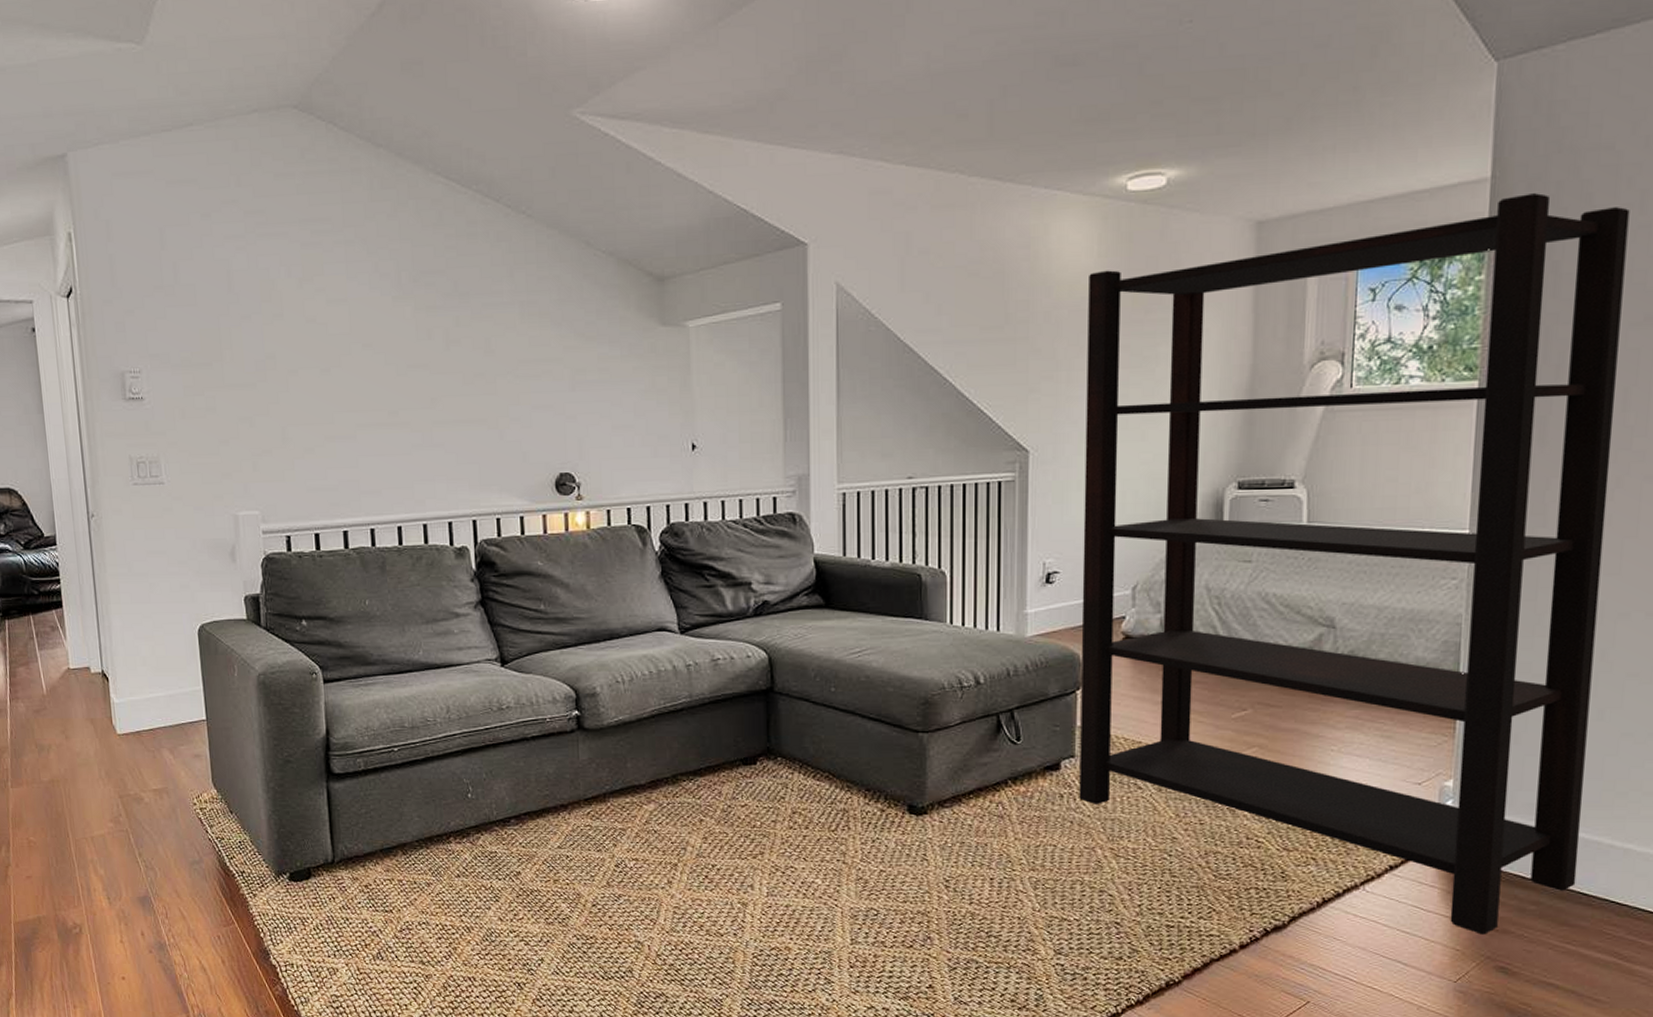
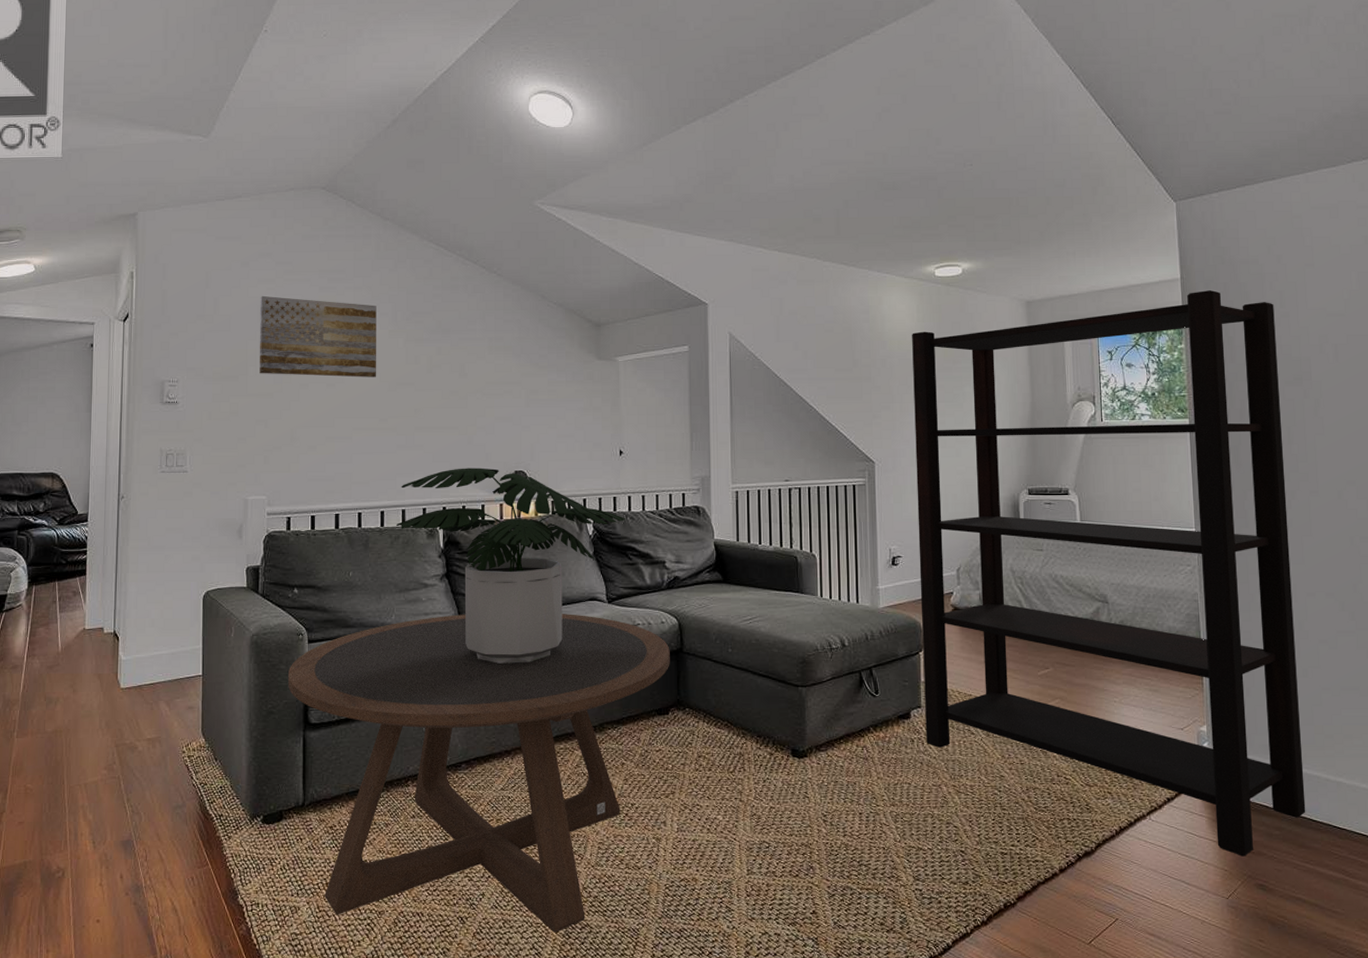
wall art: none [228,257,380,360] -> present [259,295,376,378]
coffee table: none [303,647,758,1001] -> present [287,614,670,933]
potted plant: none [417,470,702,706] -> present [396,468,626,664]

